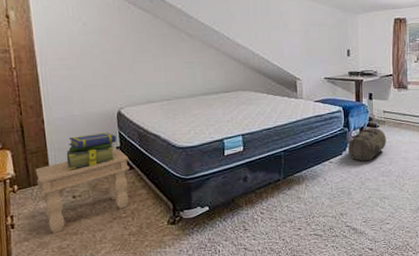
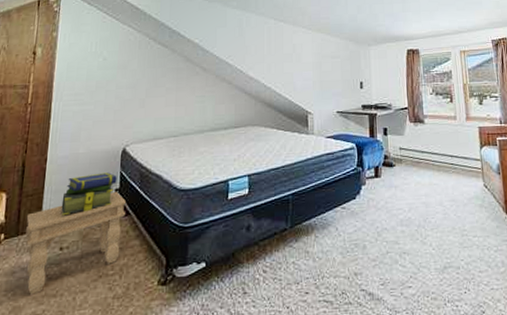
backpack: present [347,126,387,162] -> none [361,165,404,207]

